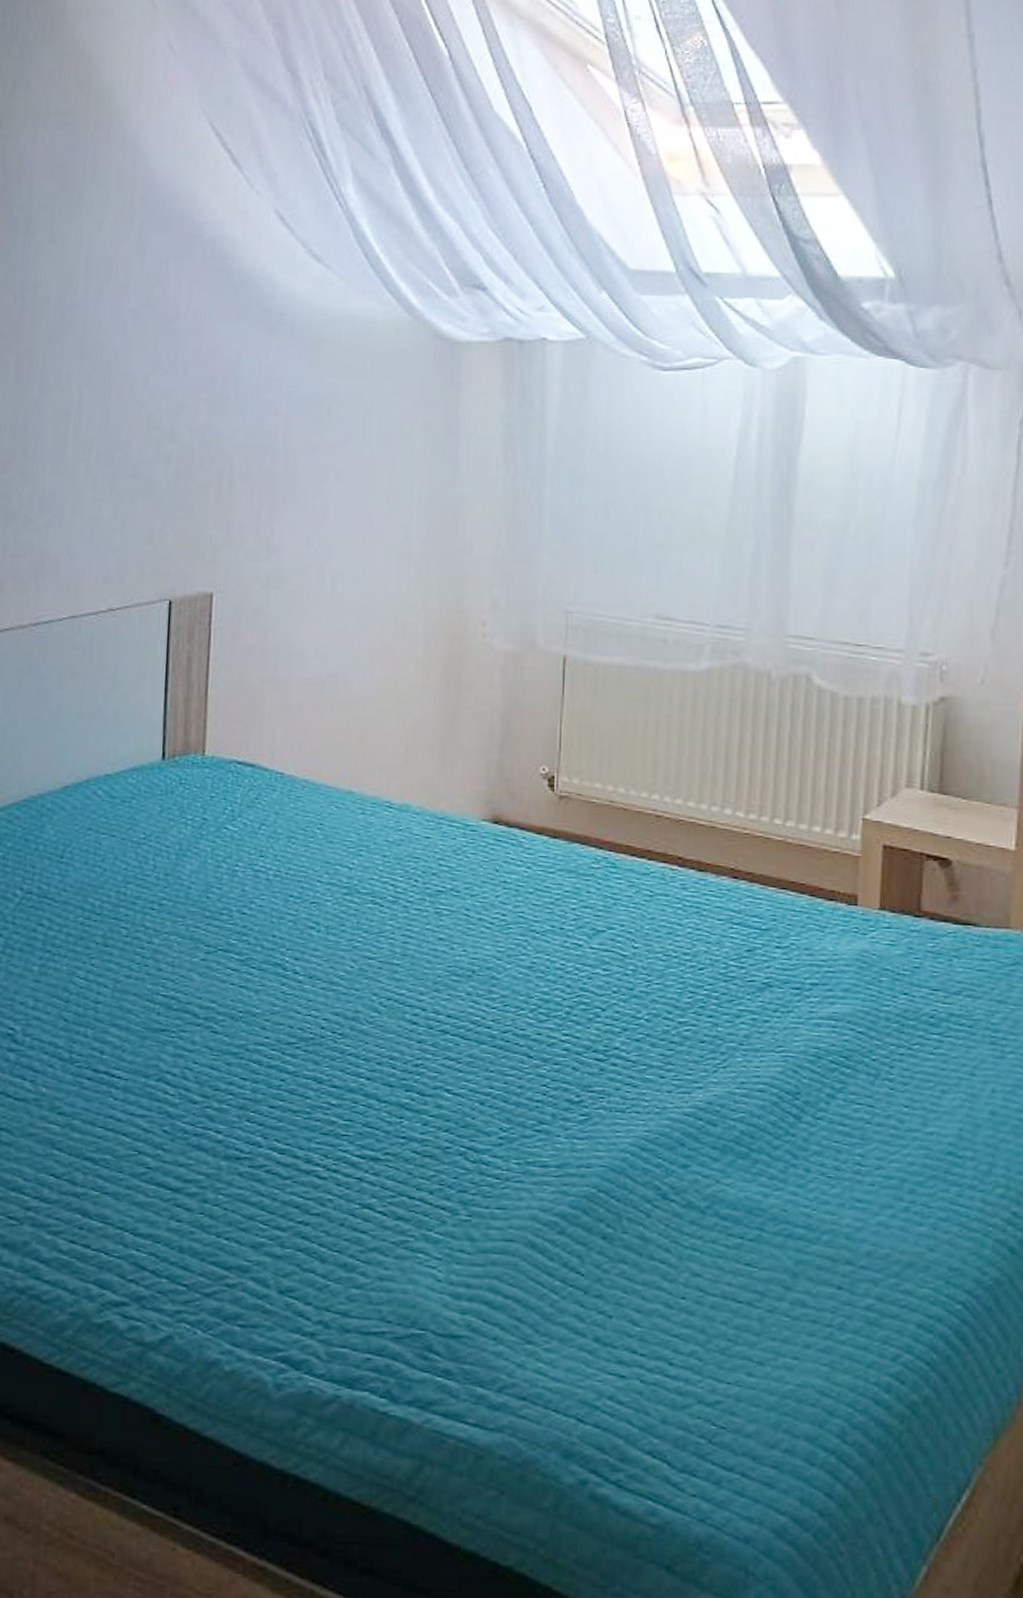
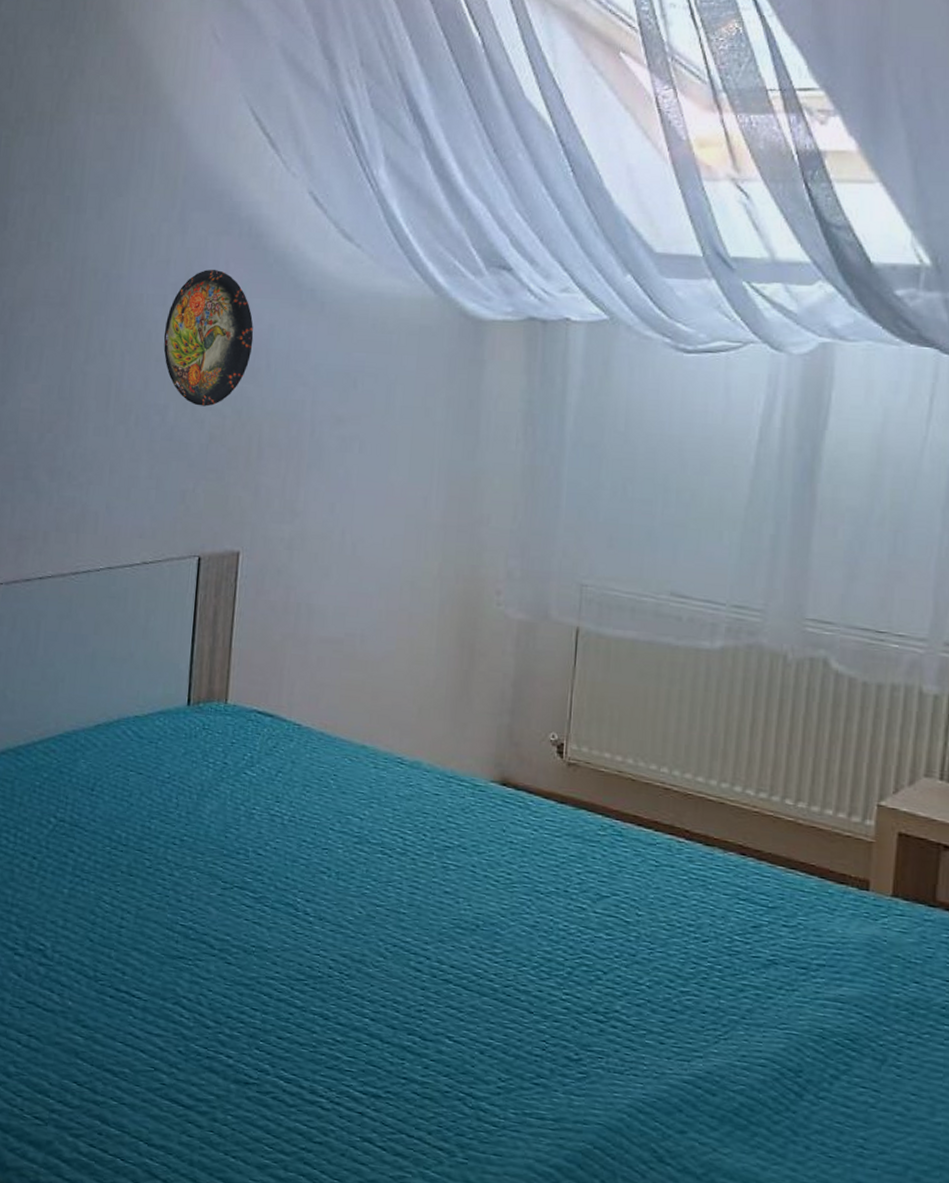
decorative plate: none [124,294,221,440] -> present [163,270,254,407]

